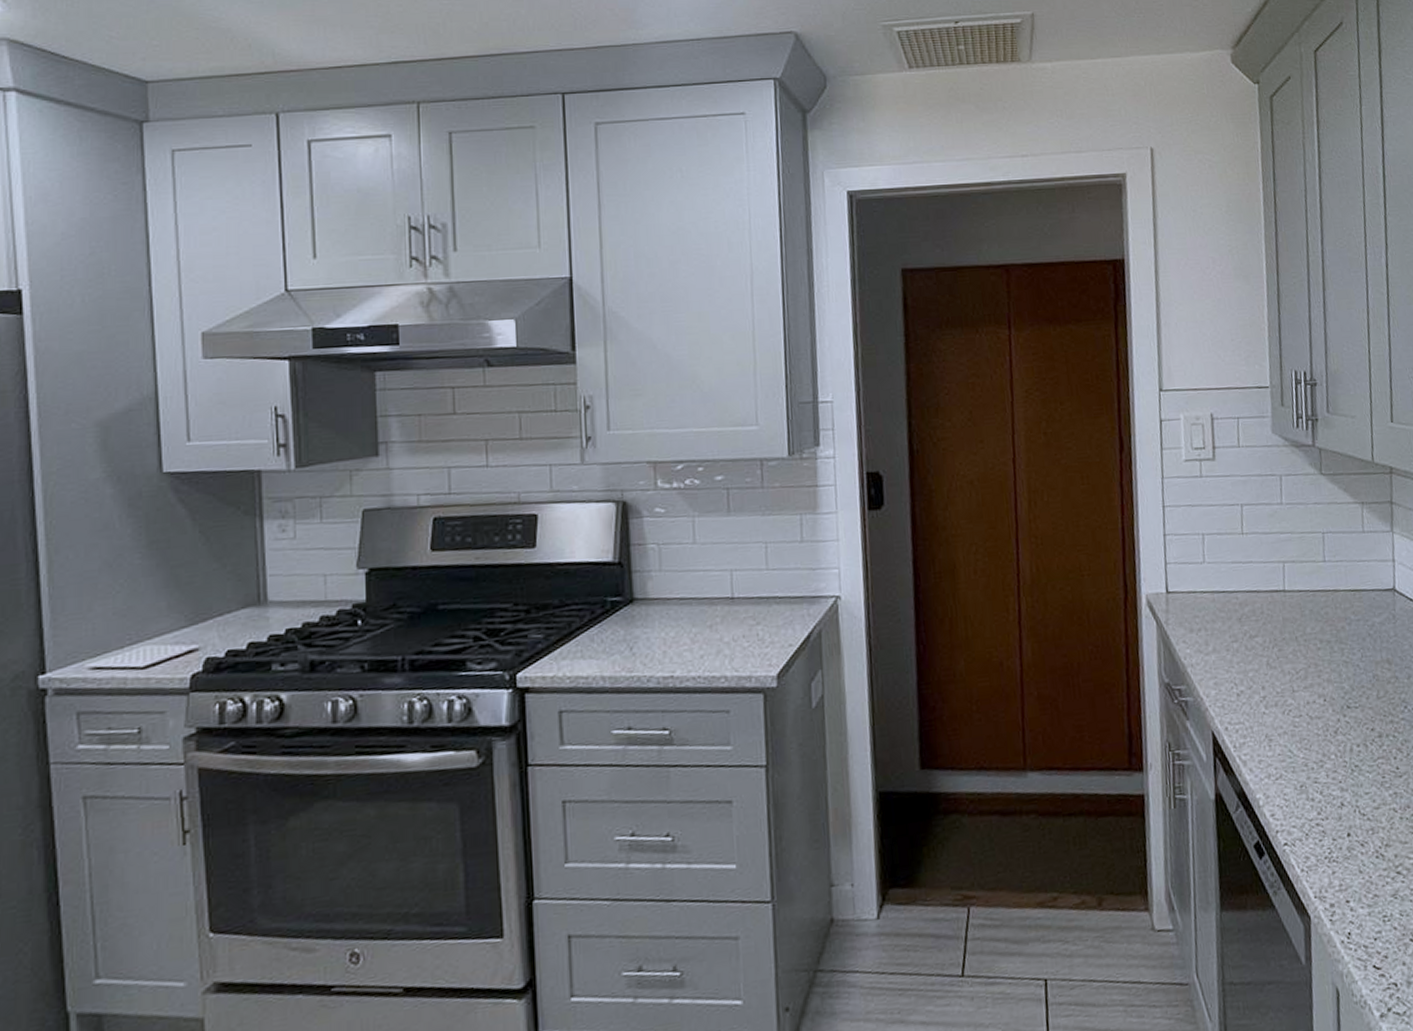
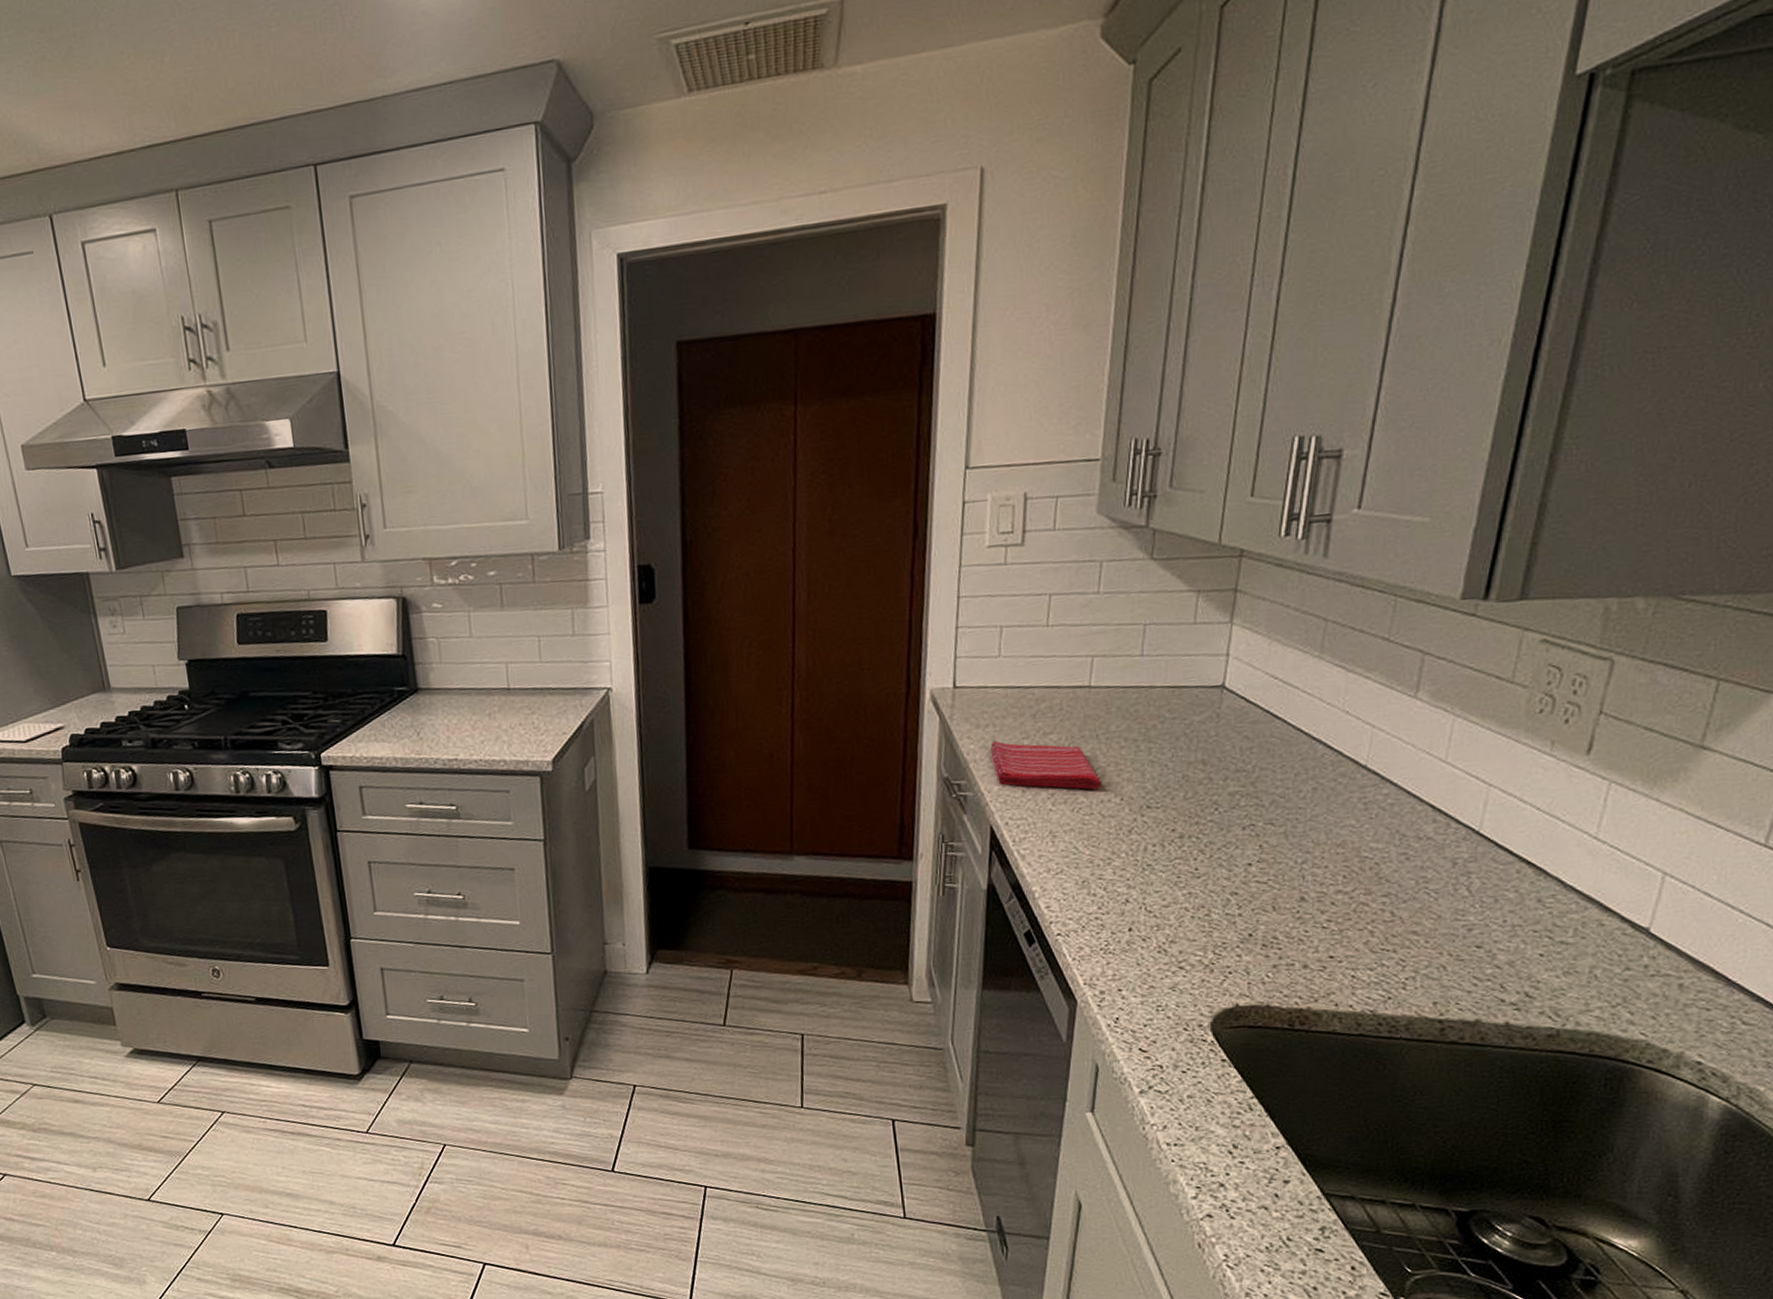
dish towel: none [1204,644,1305,692] -> present [990,740,1101,790]

